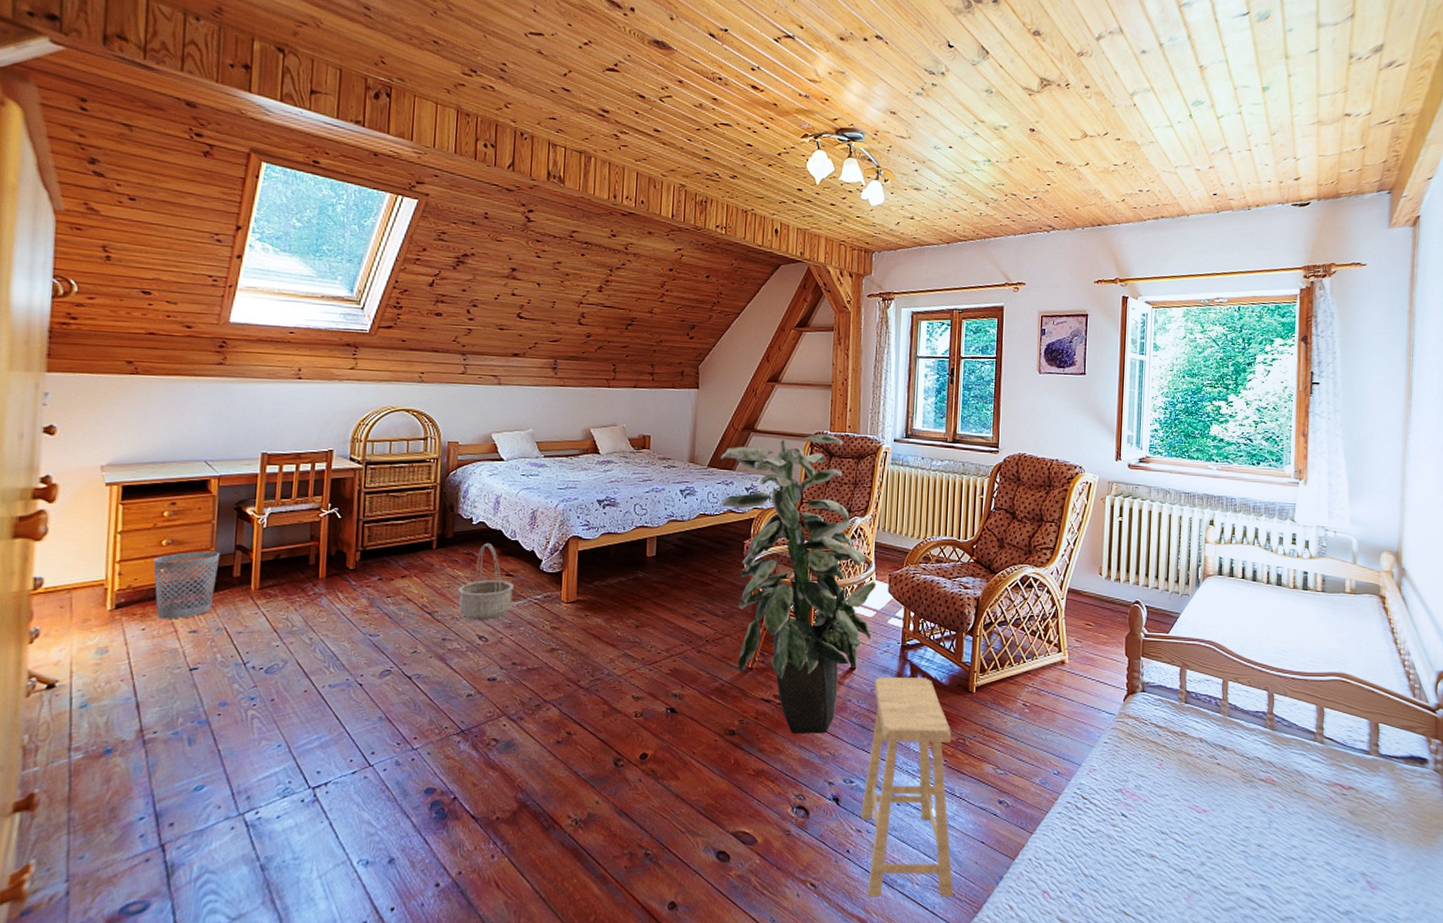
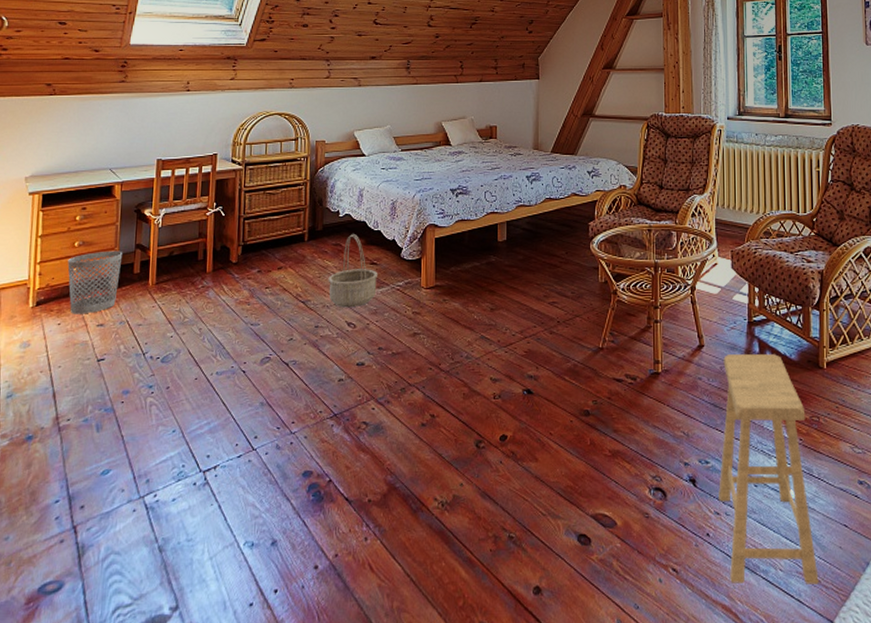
indoor plant: present [720,434,877,734] -> none [562,116,719,413]

